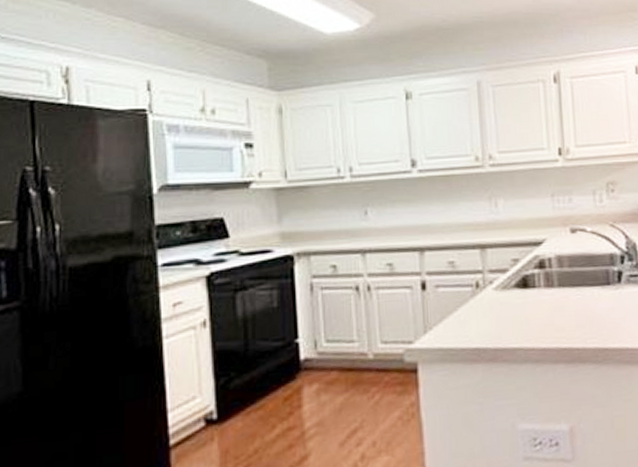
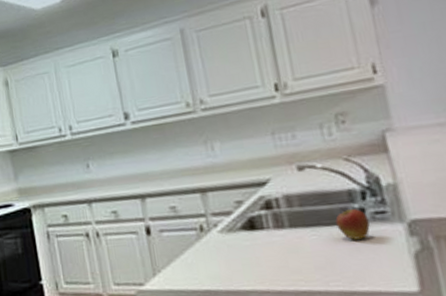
apple: none [598,270,625,300] -> present [335,208,370,240]

